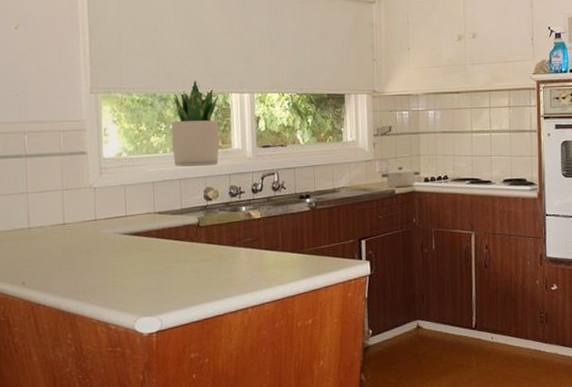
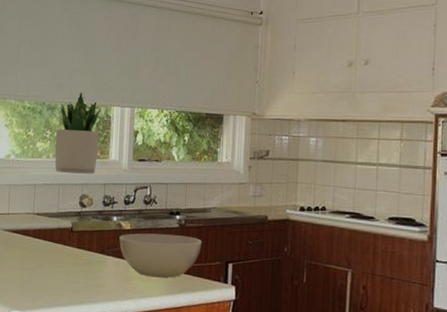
bowl: none [250,218,334,263] -> present [119,233,202,278]
cooking pot: present [381,166,421,188] -> none [254,192,296,215]

